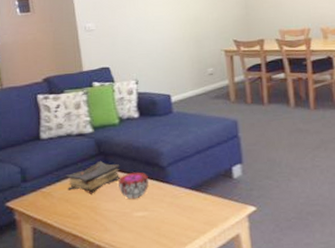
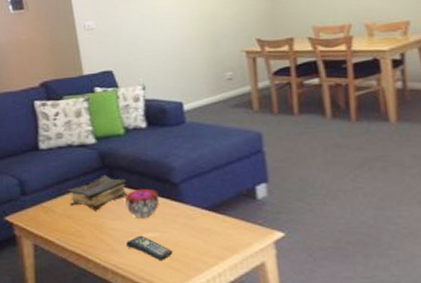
remote control: none [118,215,160,237] -> present [125,235,173,260]

